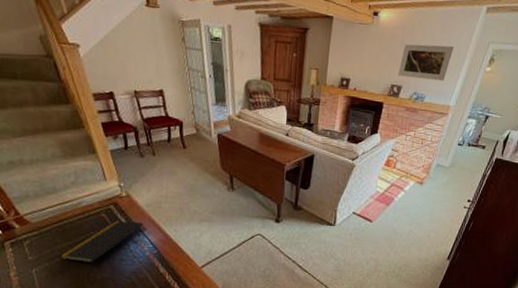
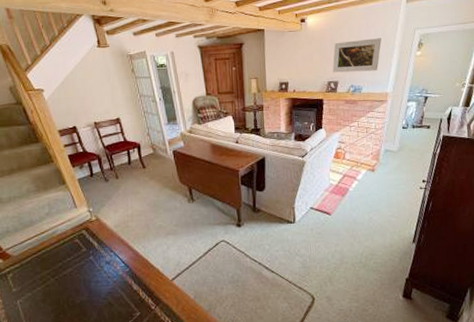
notepad: present [60,220,145,262] -> none [41,242,116,288]

